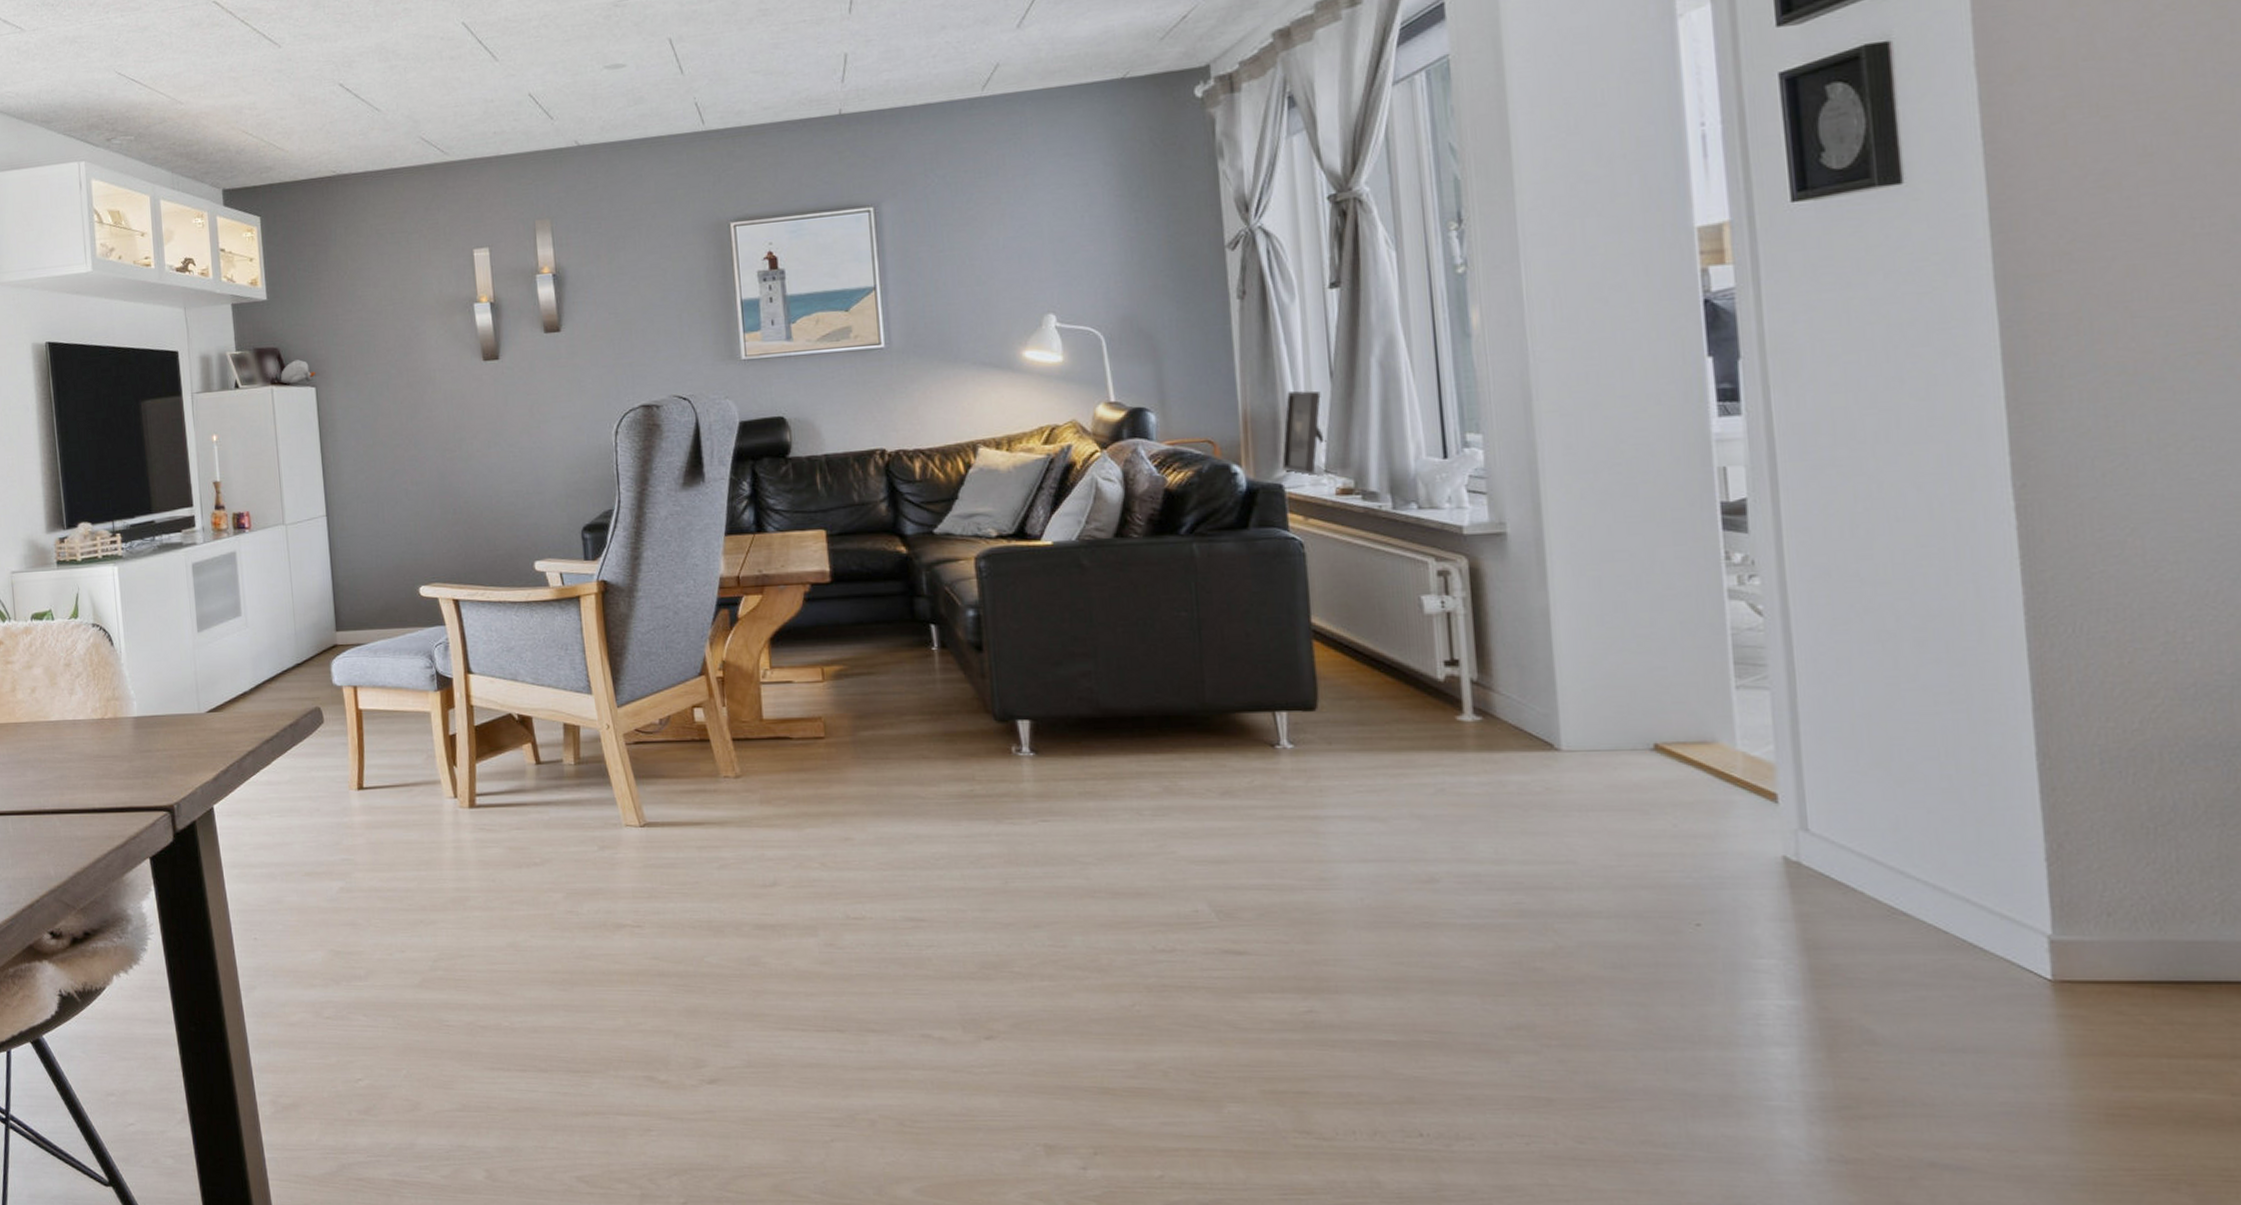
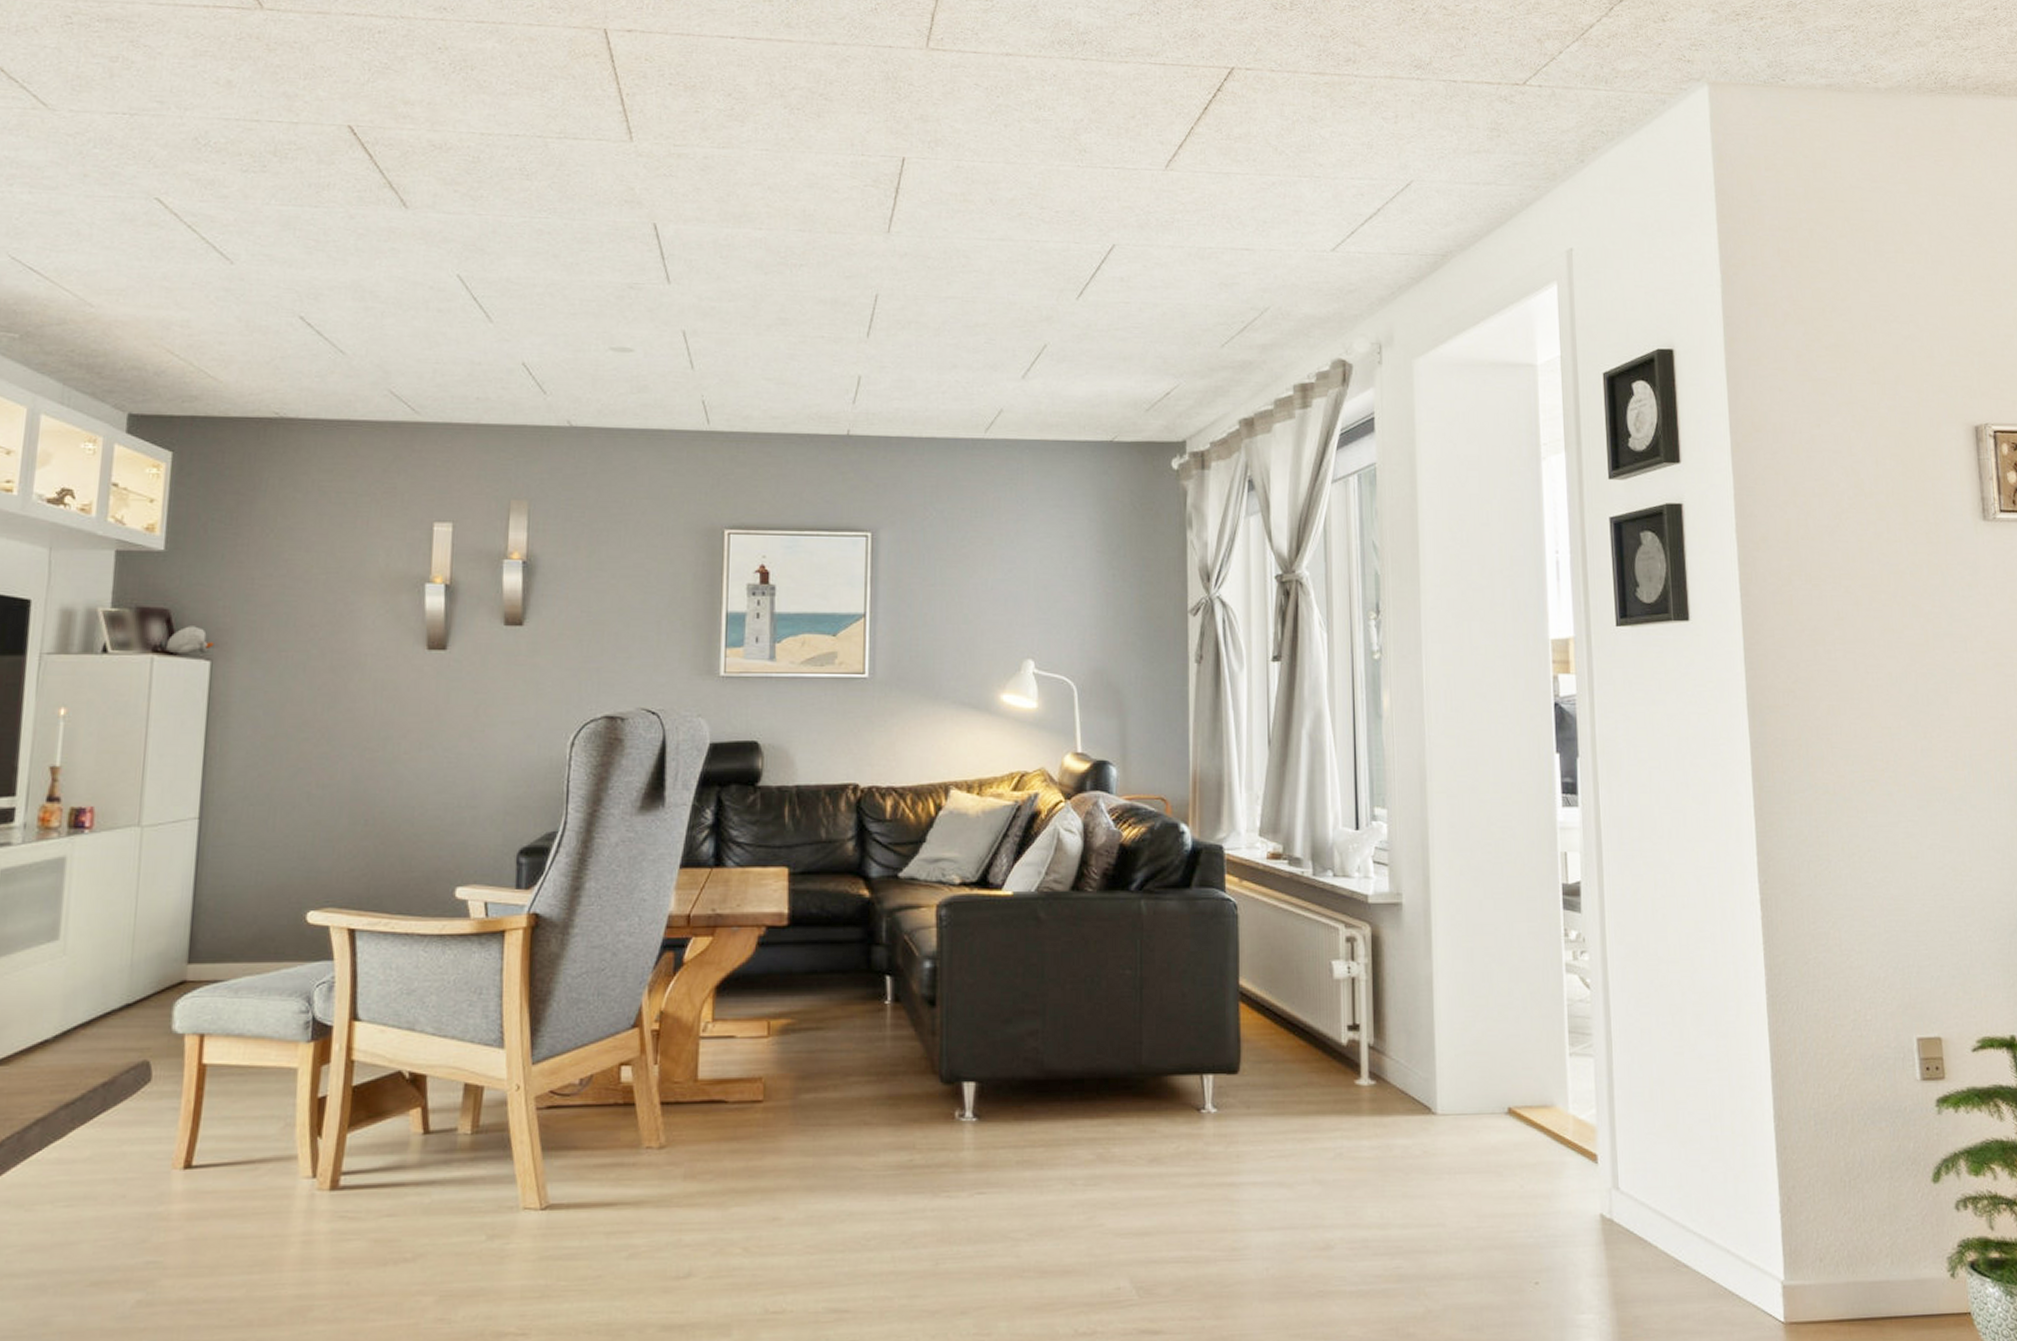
picture frame: present [1282,390,1326,474] -> none [1223,755,1262,837]

